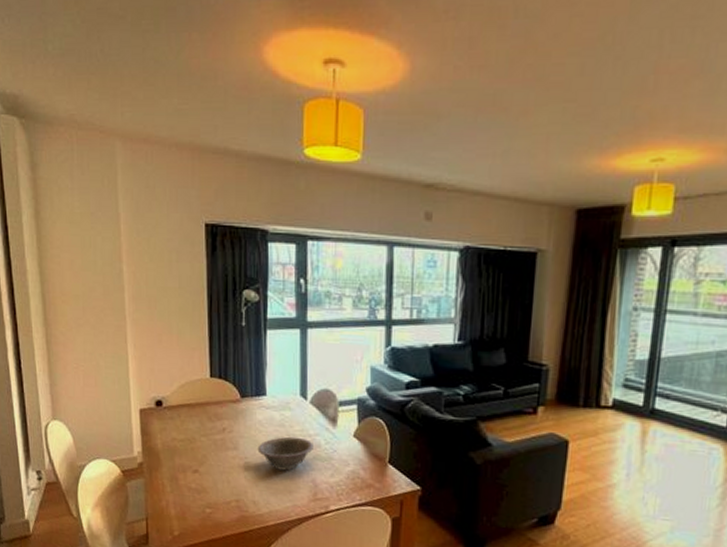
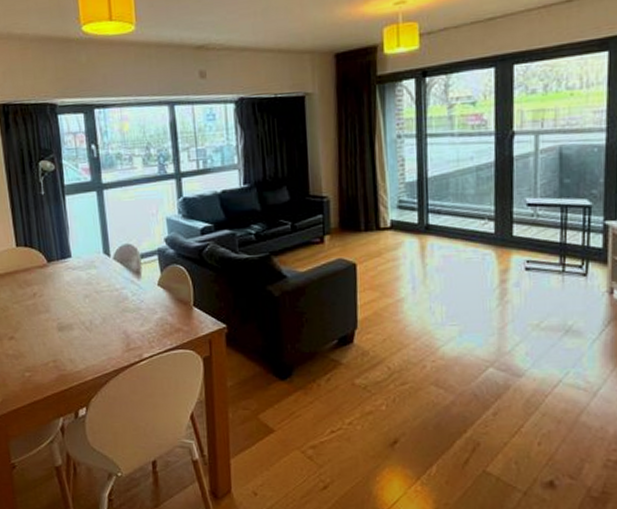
decorative bowl: present [257,436,315,471] -> none [68,292,122,326]

